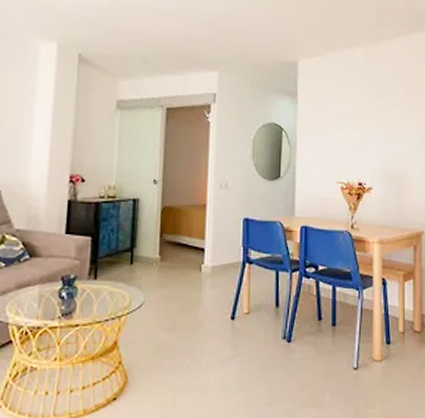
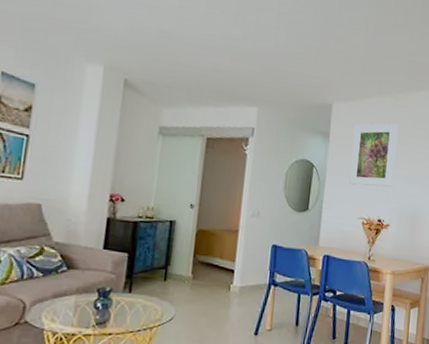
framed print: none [323,76,372,147] -> present [349,123,399,187]

